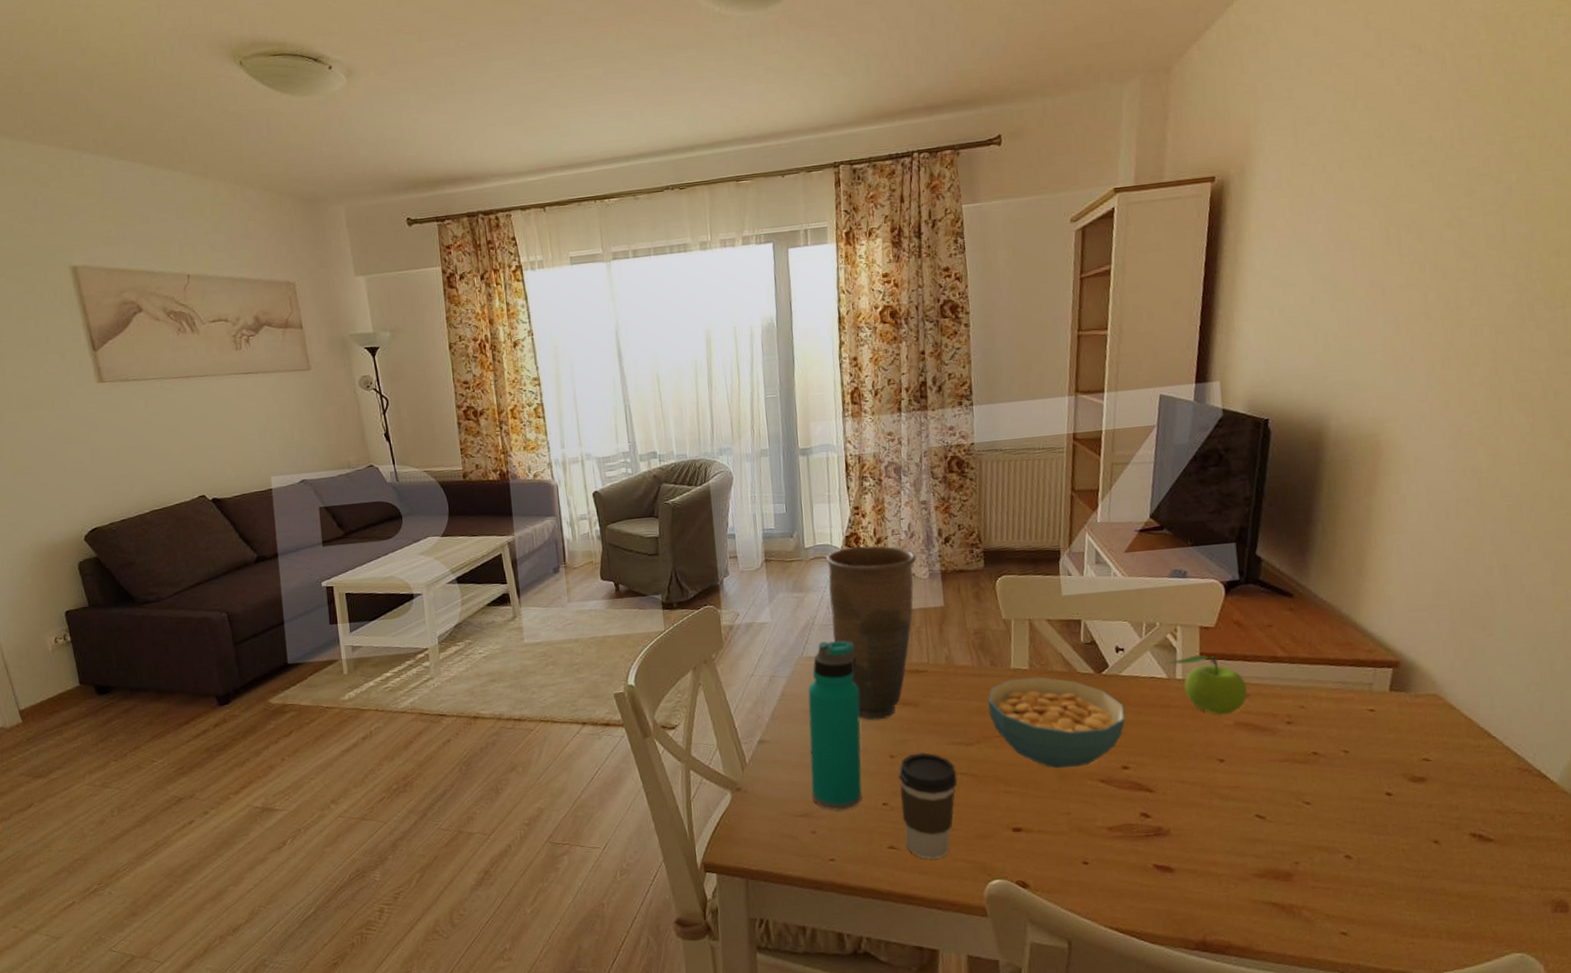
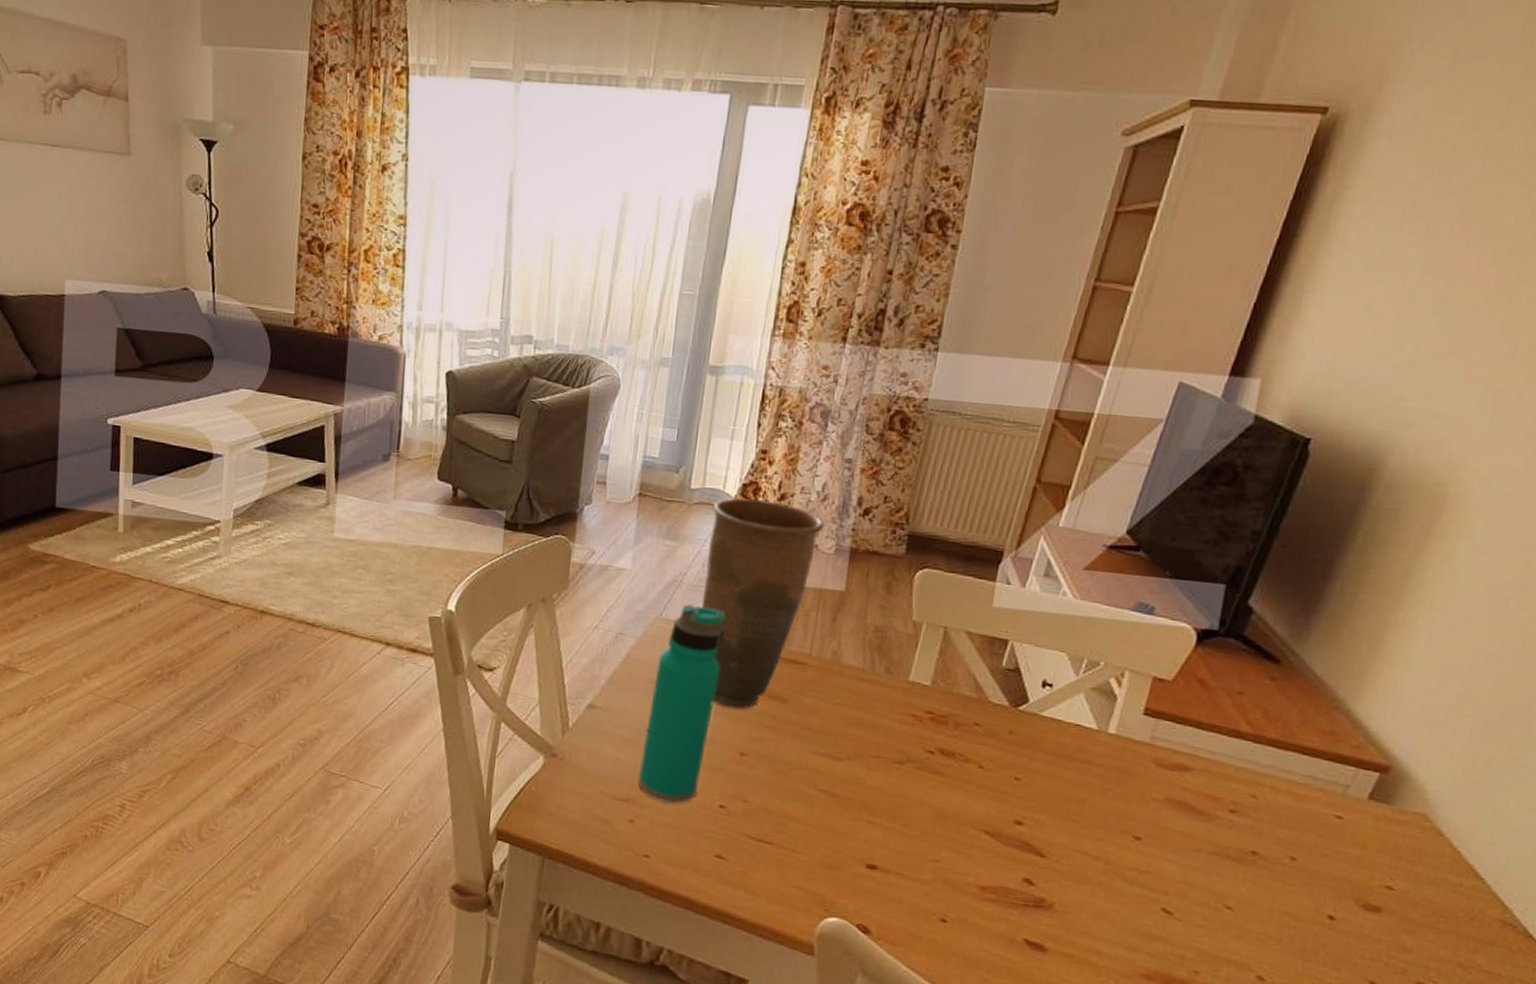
coffee cup: present [898,753,958,859] -> none [737,756,815,880]
cereal bowl: present [988,676,1126,769] -> none [870,692,1036,811]
fruit: present [1165,655,1247,715] -> none [1099,709,1193,787]

